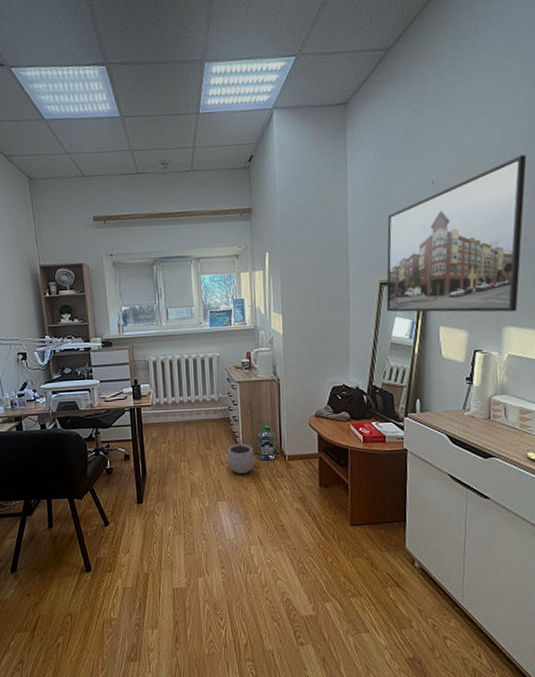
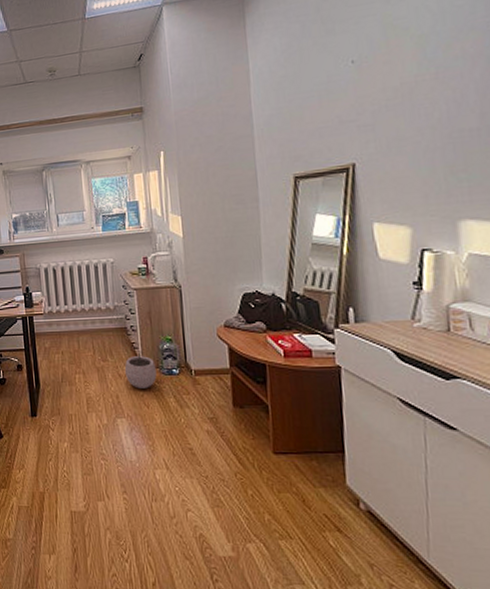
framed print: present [386,154,527,312] -> none [299,19,477,209]

